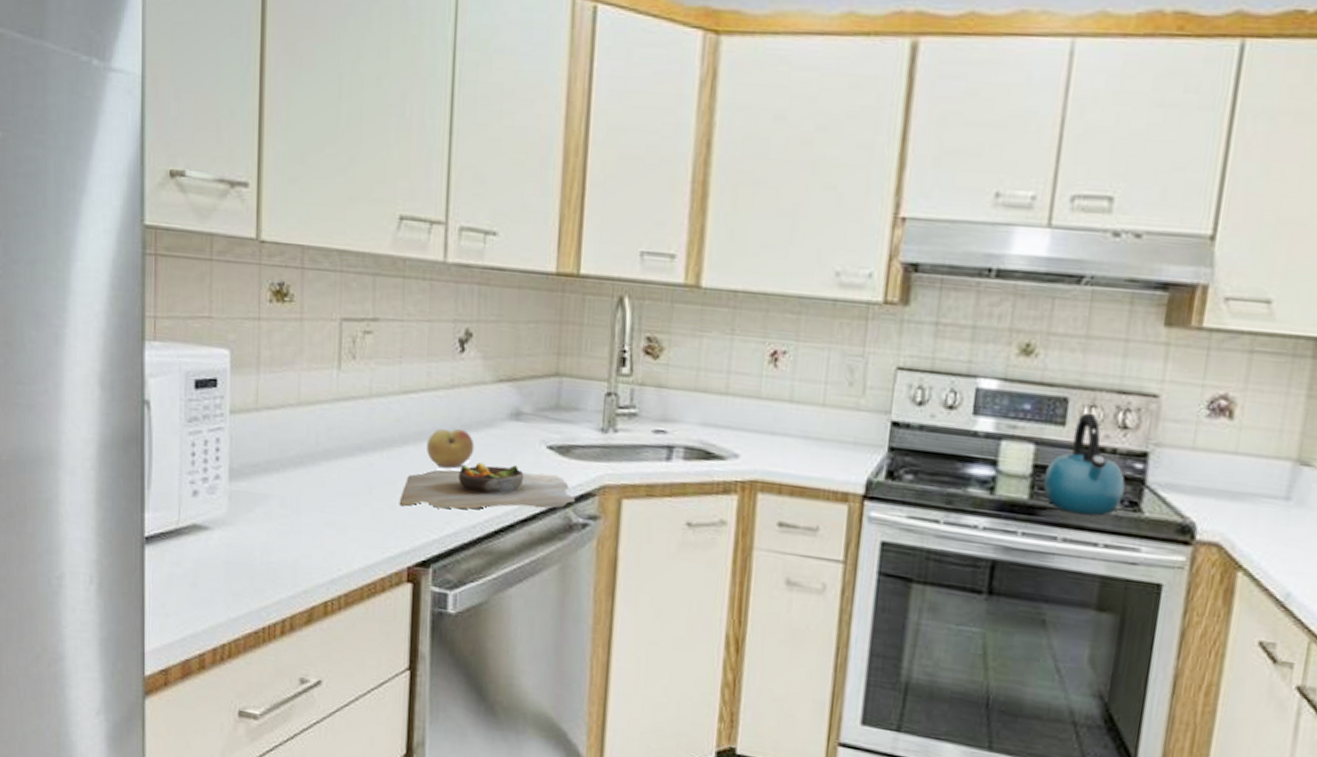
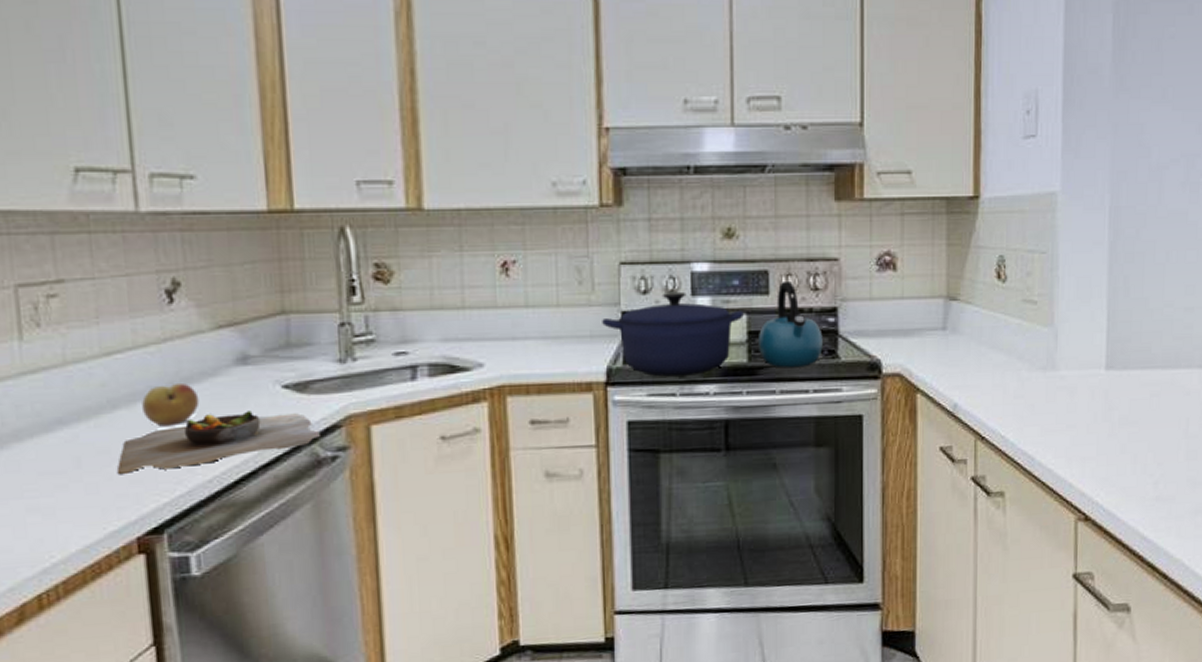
cooking pot: none [868,406,1032,505] -> present [602,291,744,377]

